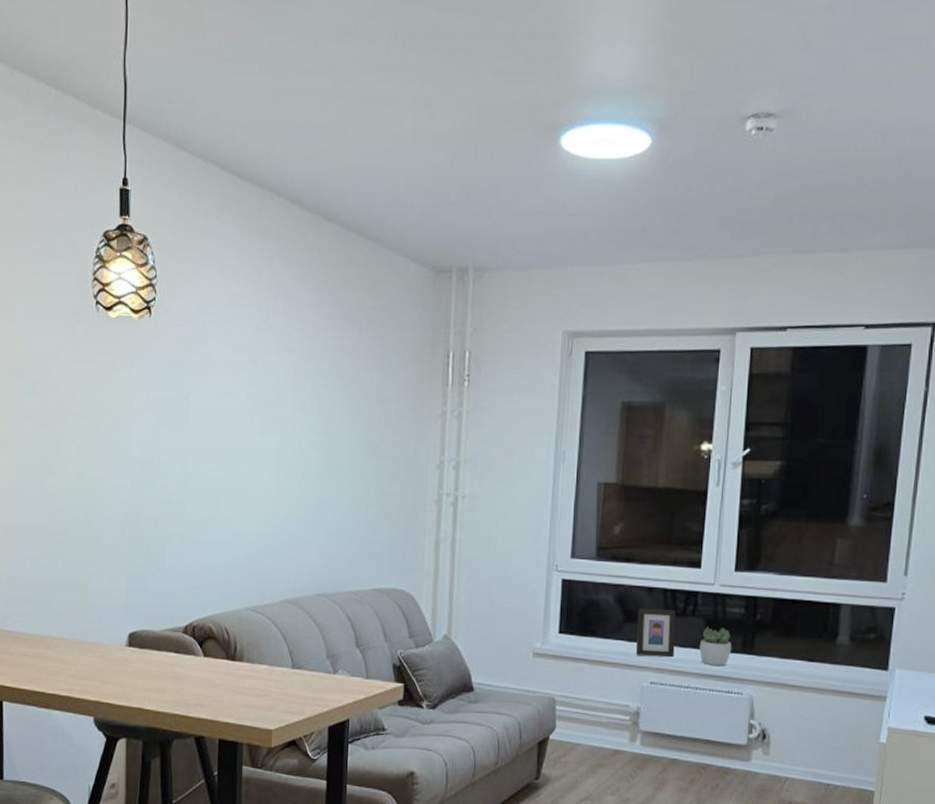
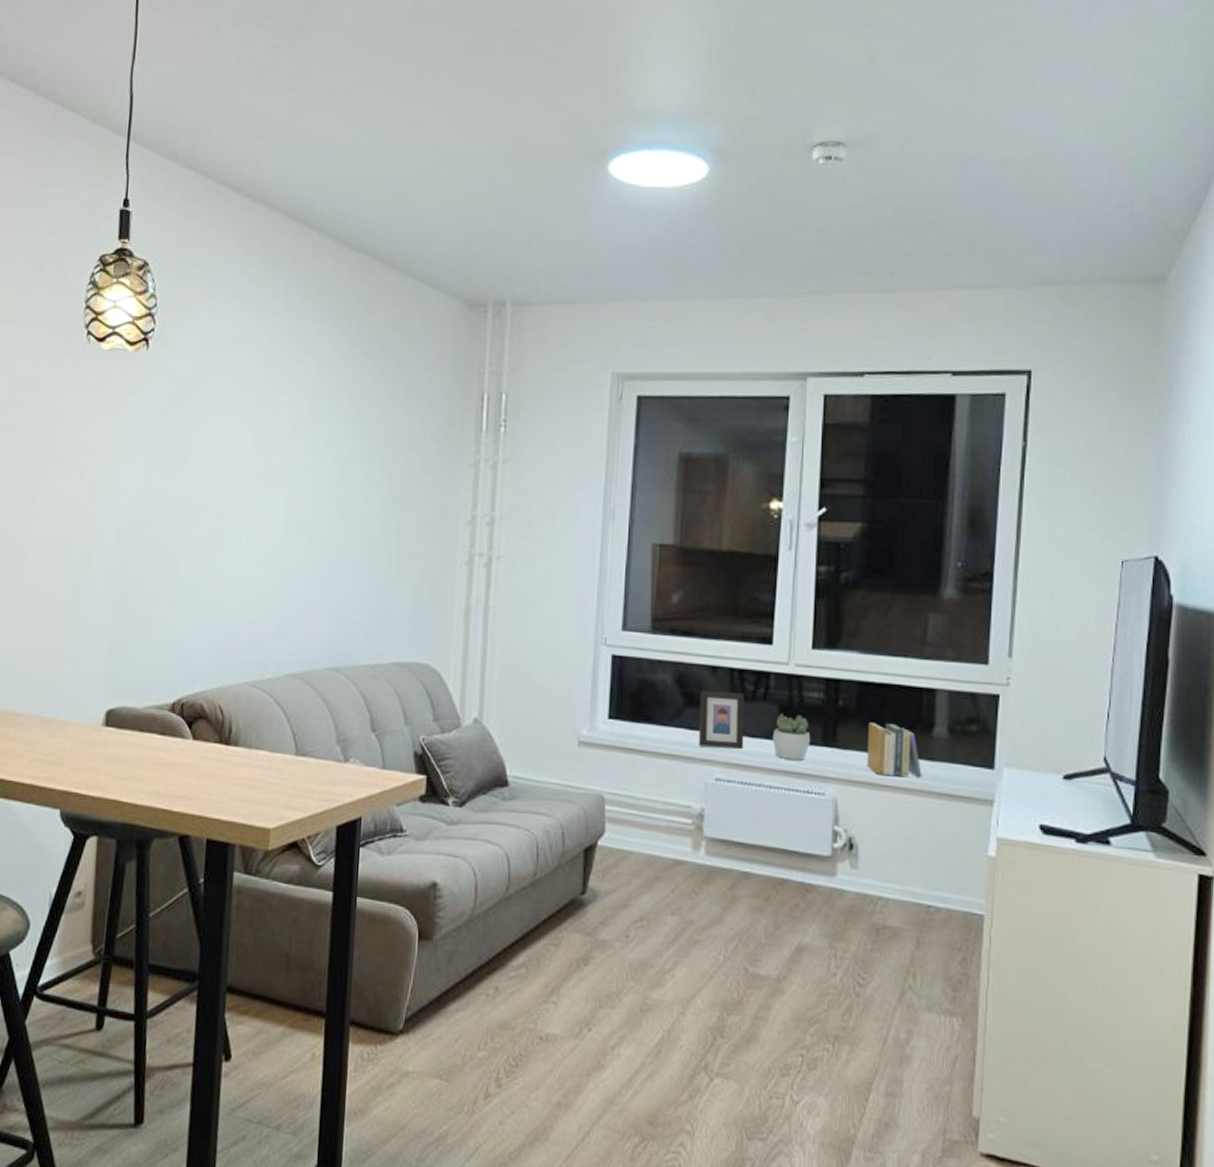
books: none [779,633,826,679] -> present [866,723,922,779]

